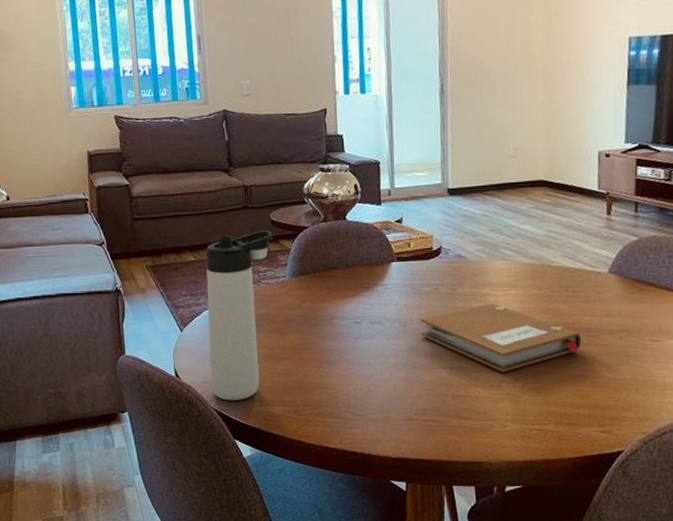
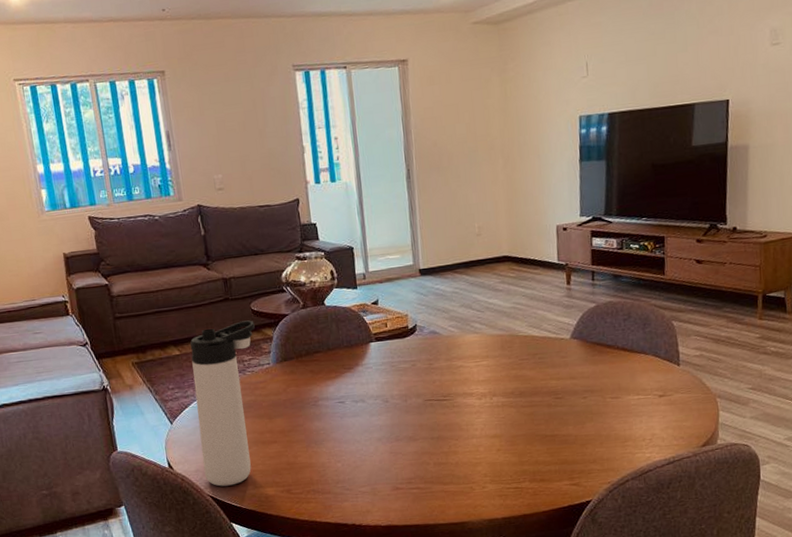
notebook: present [420,303,582,372] -> none [401,374,550,438]

